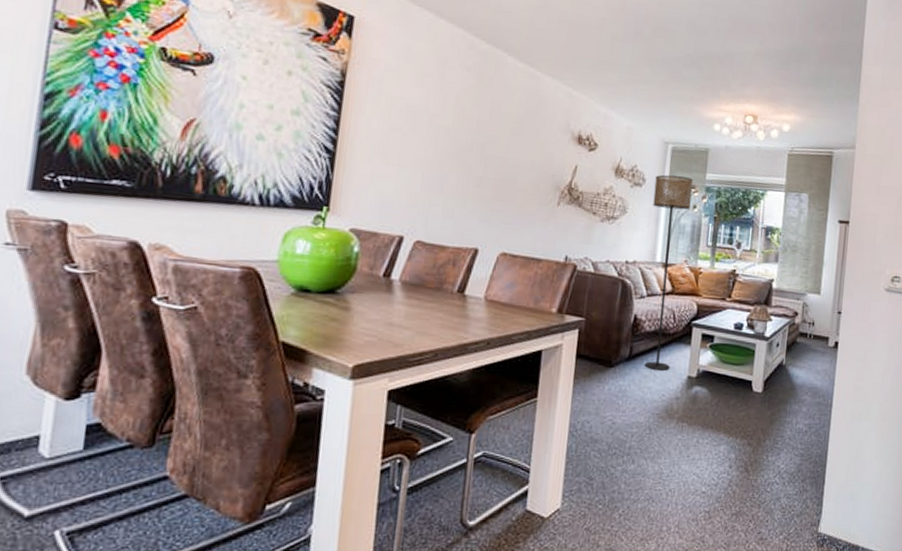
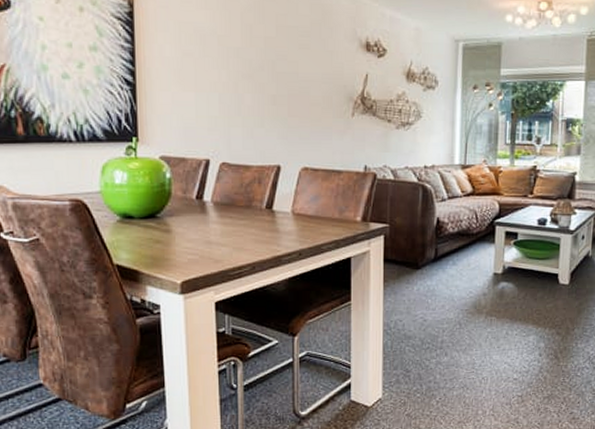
floor lamp: present [644,174,693,370] -> none [447,74,487,269]

